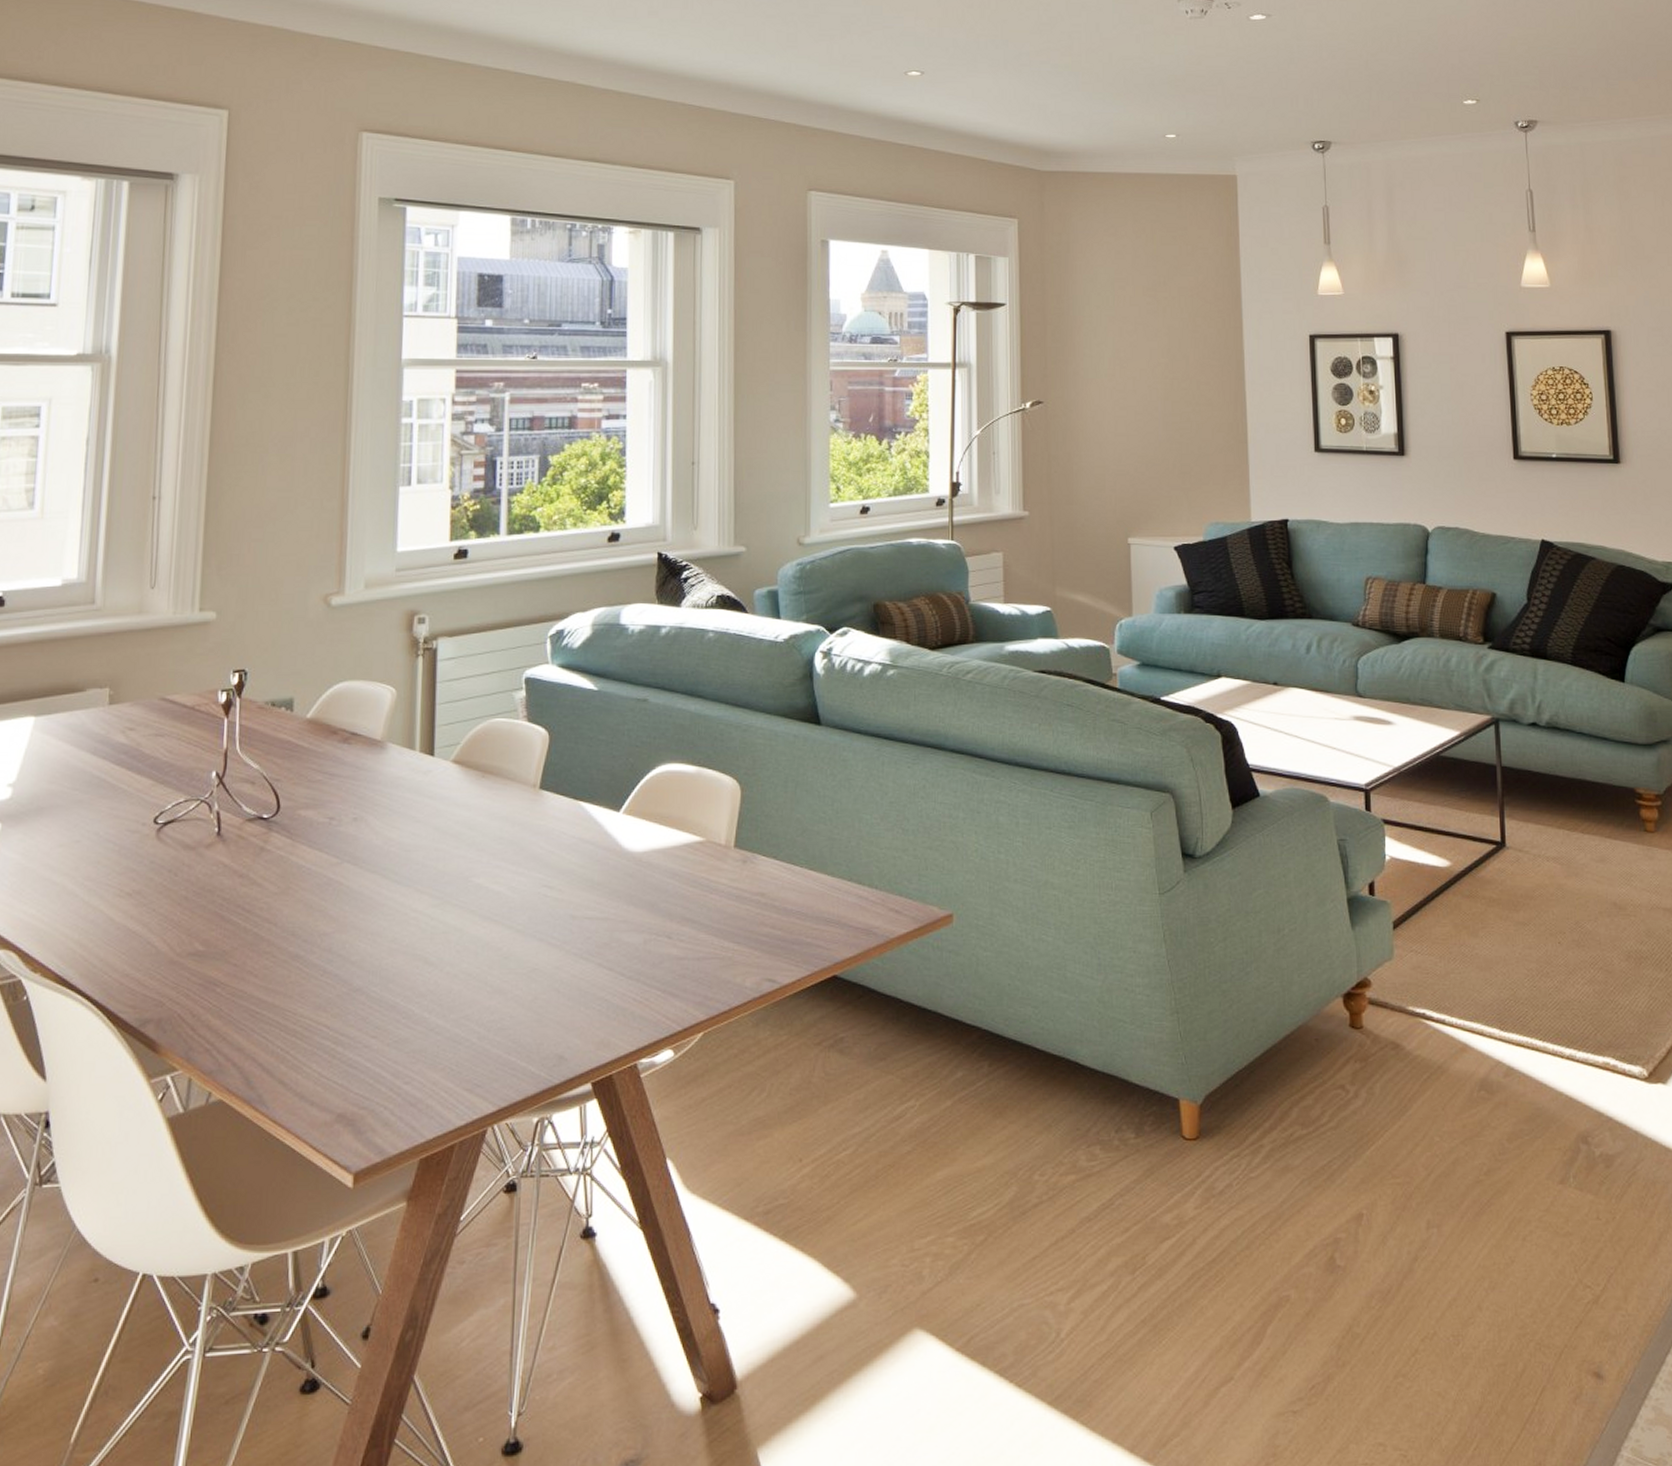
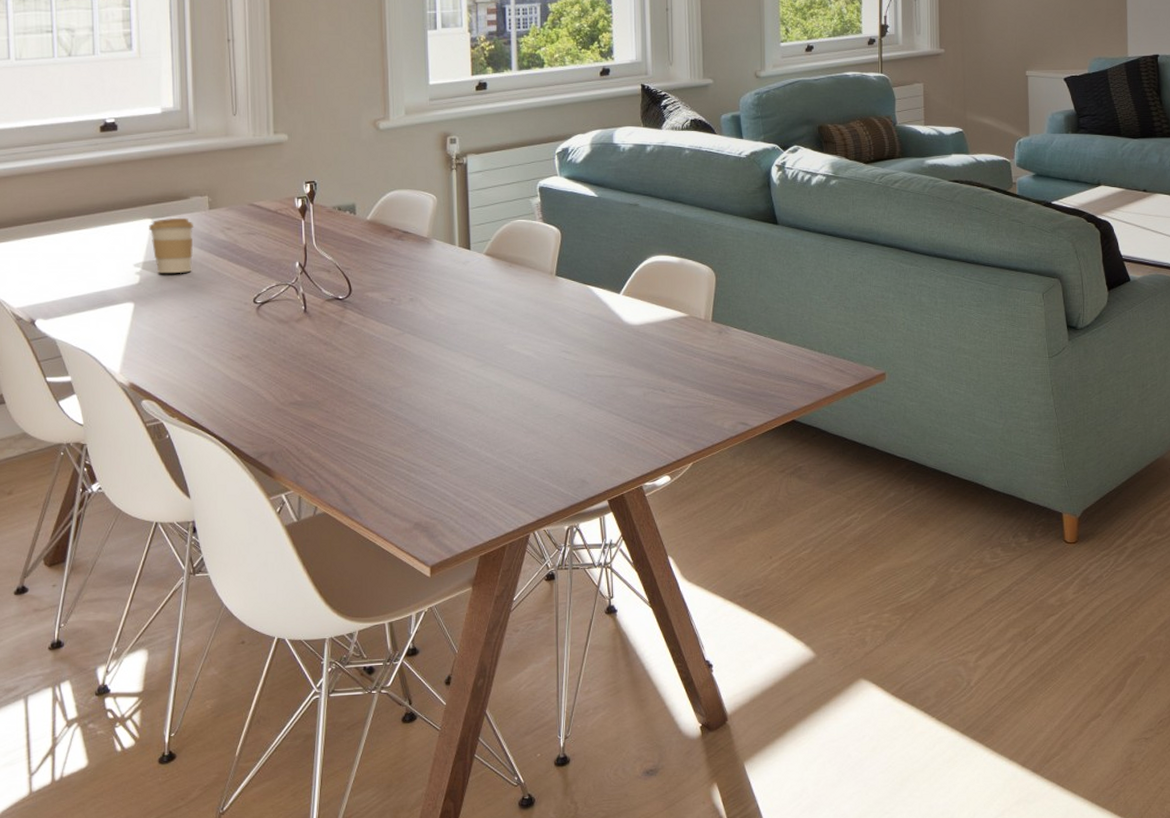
coffee cup: none [30,715,88,785] -> present [149,217,194,273]

